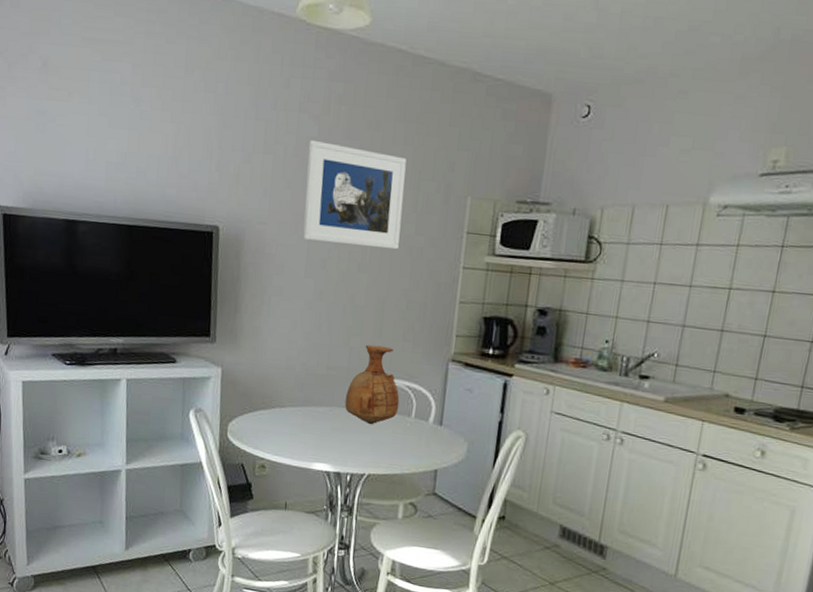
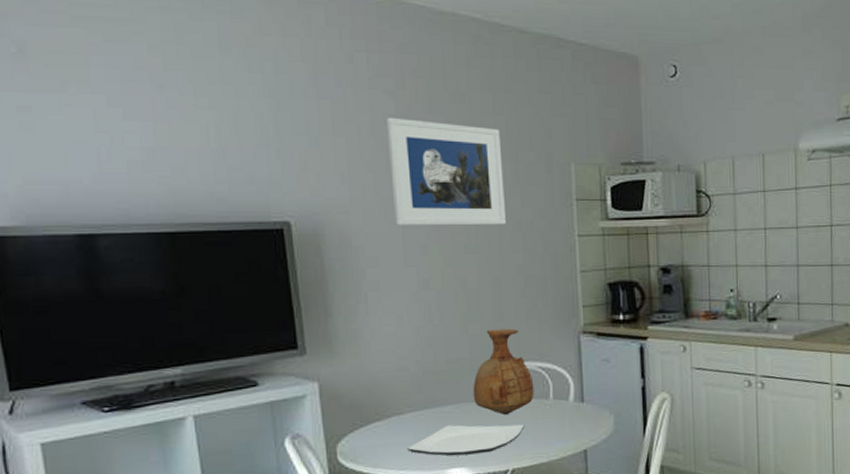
plate: none [283,424,385,455] -> present [406,424,525,456]

